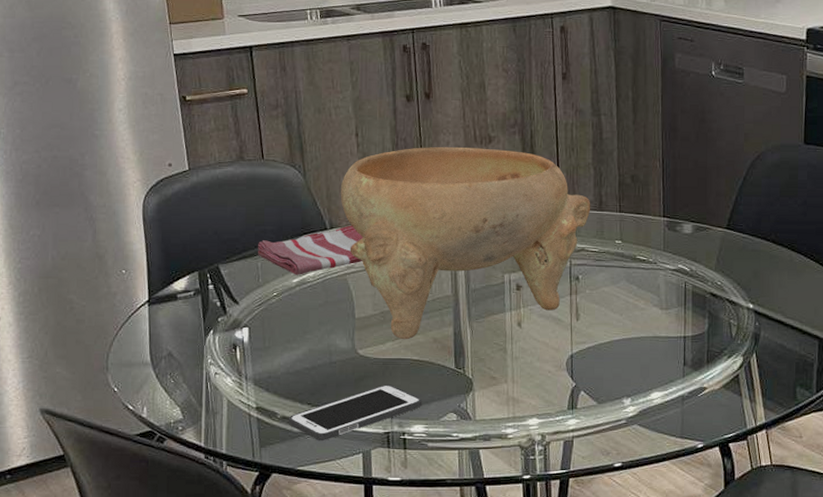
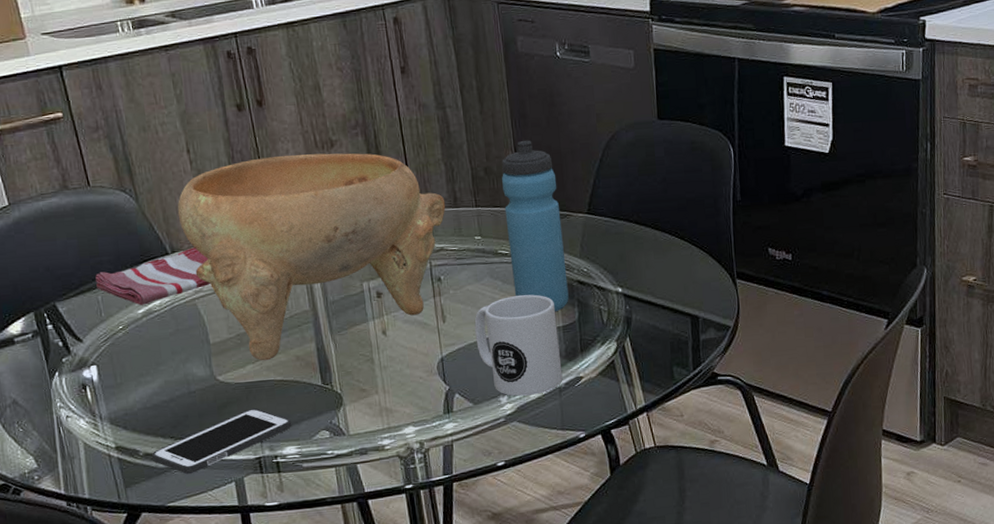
mug: none [606,302,687,400] -> present [474,294,563,396]
water bottle: none [647,152,701,322] -> present [502,140,569,312]

